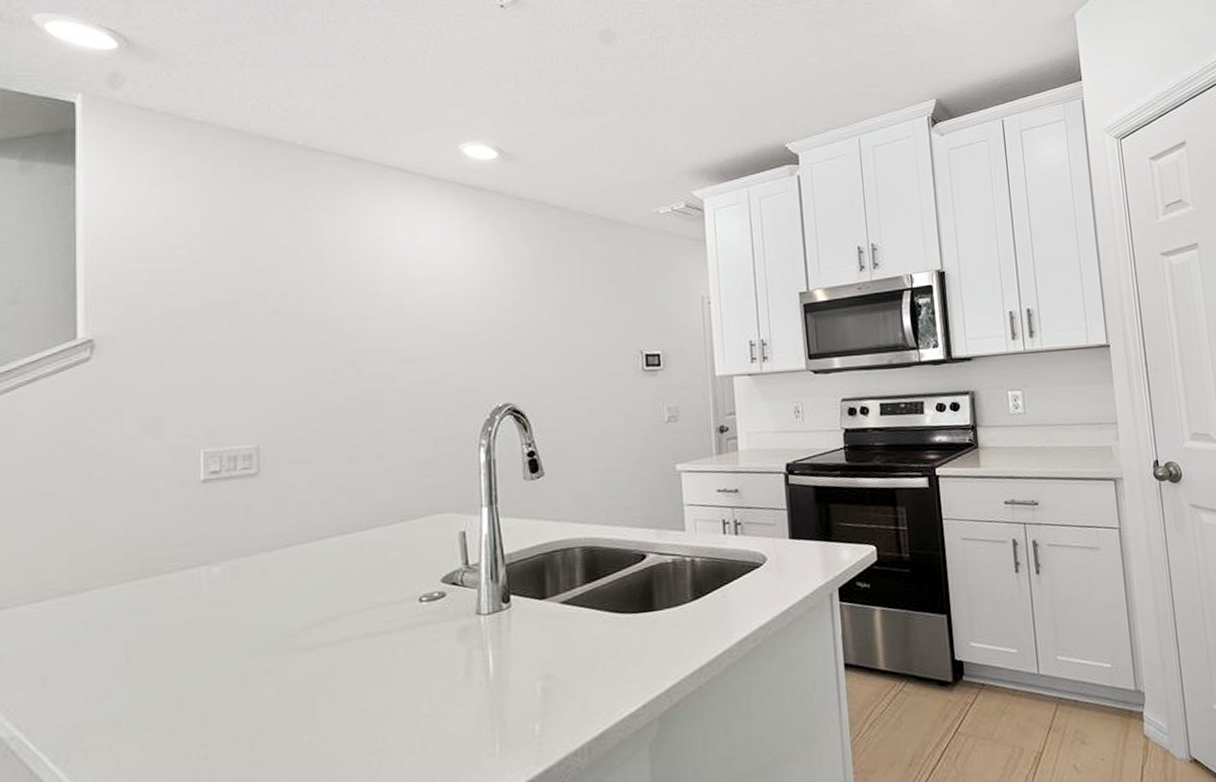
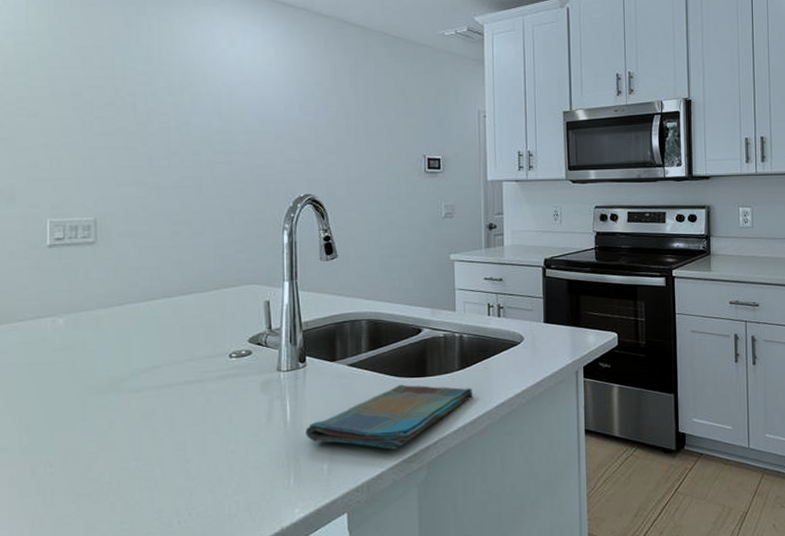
dish towel: none [512,621,709,702] -> present [306,384,472,450]

